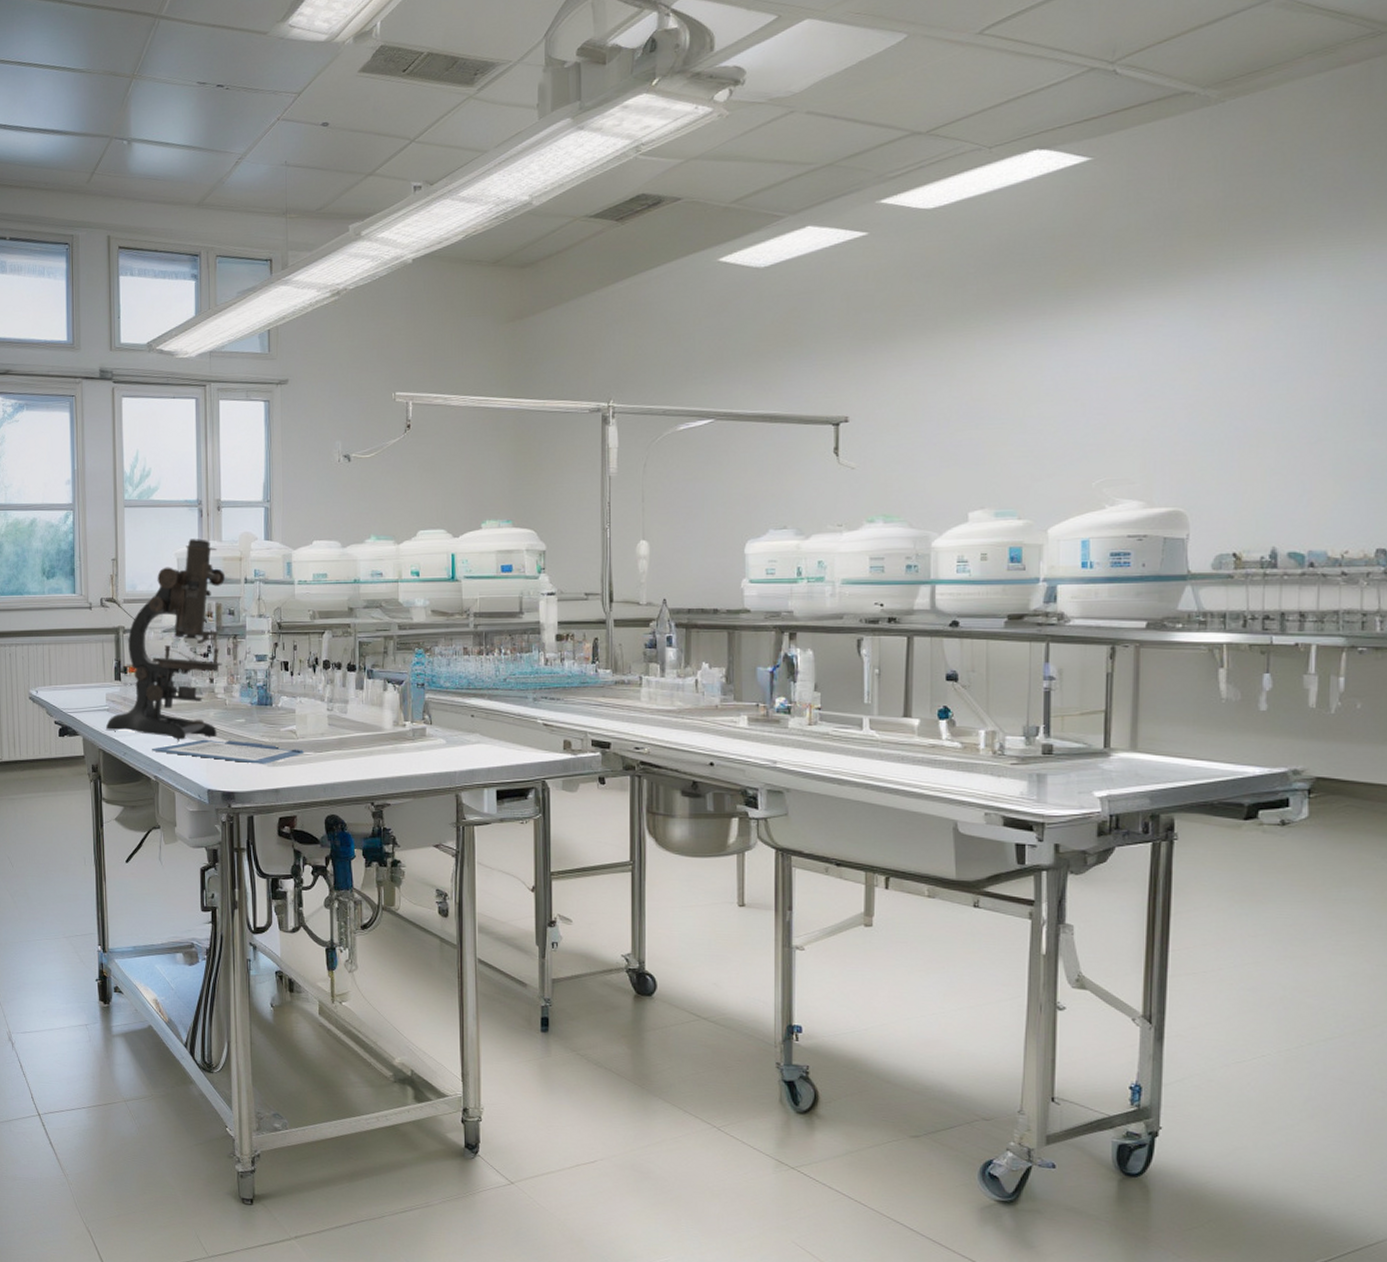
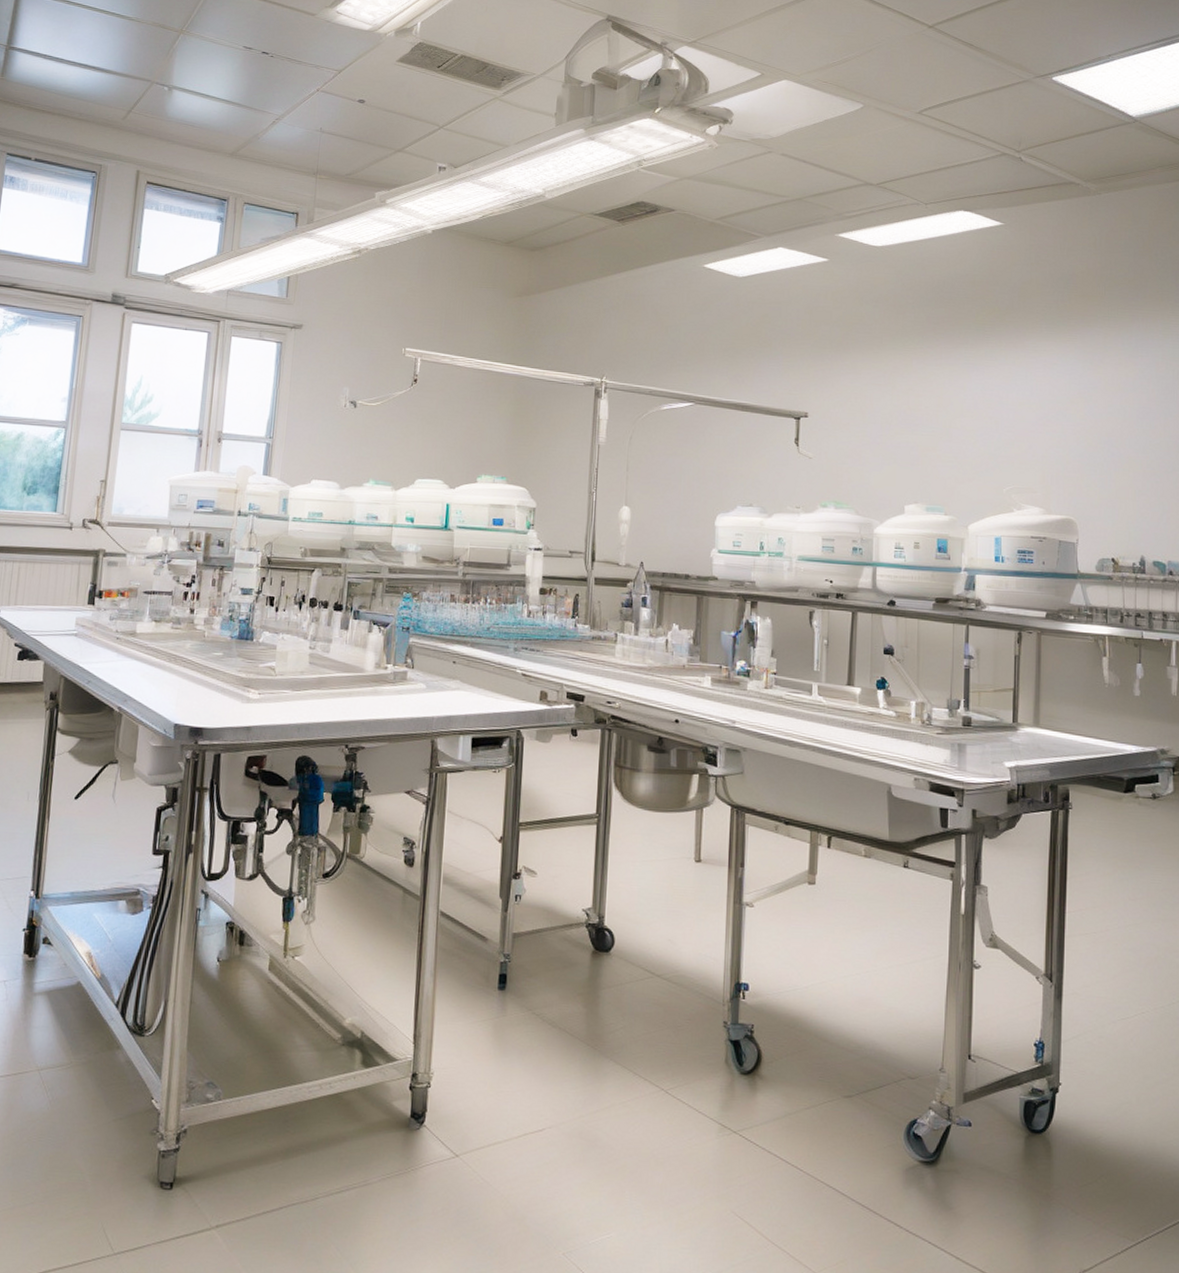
microscope: present [105,539,226,741] -> none [70,467,219,672]
clipboard: present [152,739,305,764] -> none [119,671,282,700]

